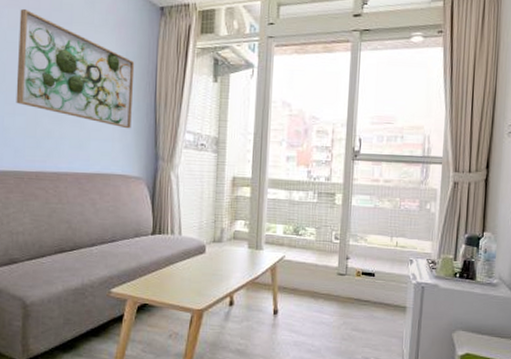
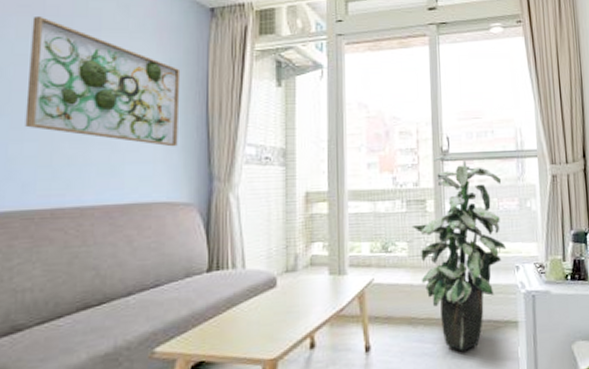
indoor plant: none [320,155,406,325] -> present [411,155,507,351]

